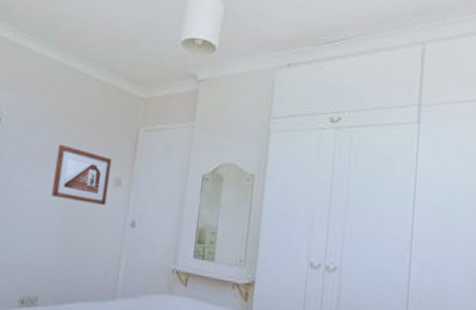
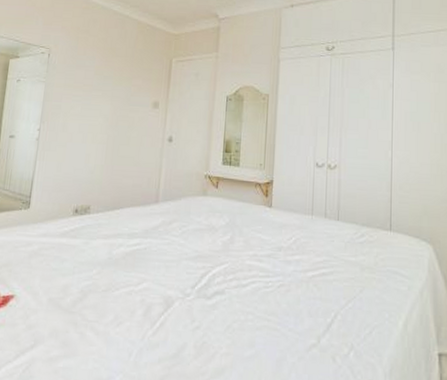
picture frame: present [51,144,112,206] -> none [98,74,150,126]

